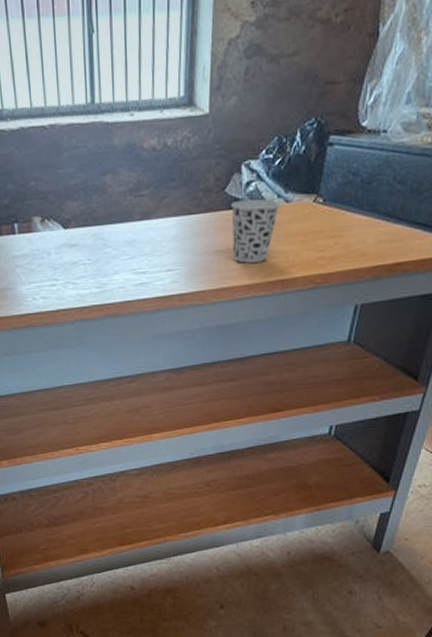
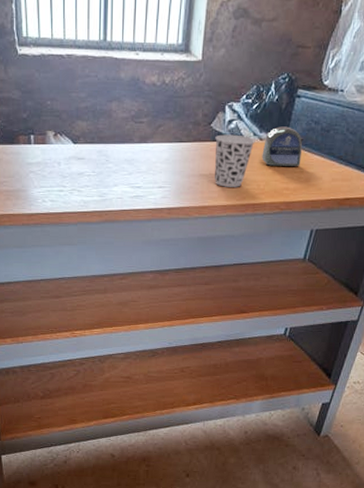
tape measure: none [289,182,341,232] -> present [262,126,304,166]

